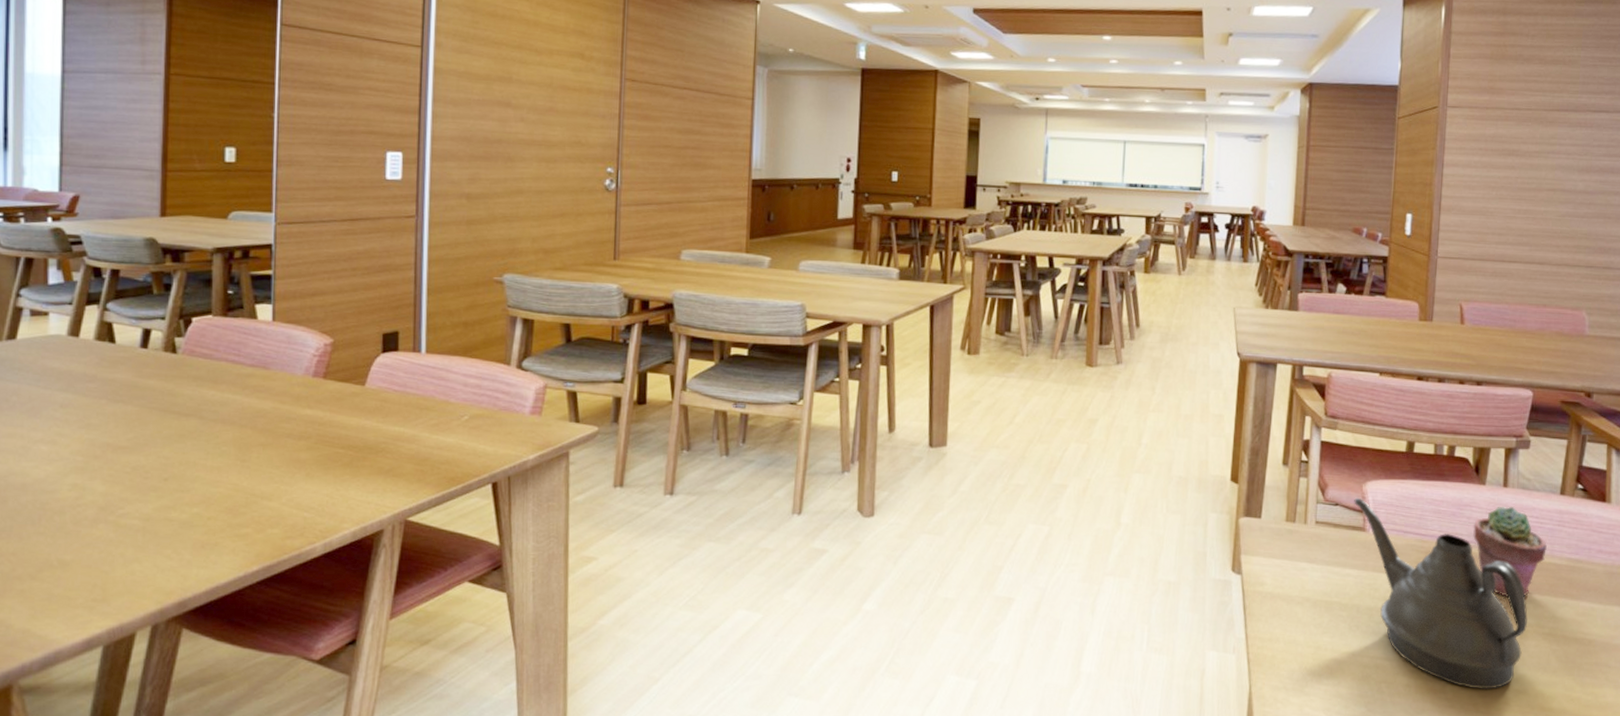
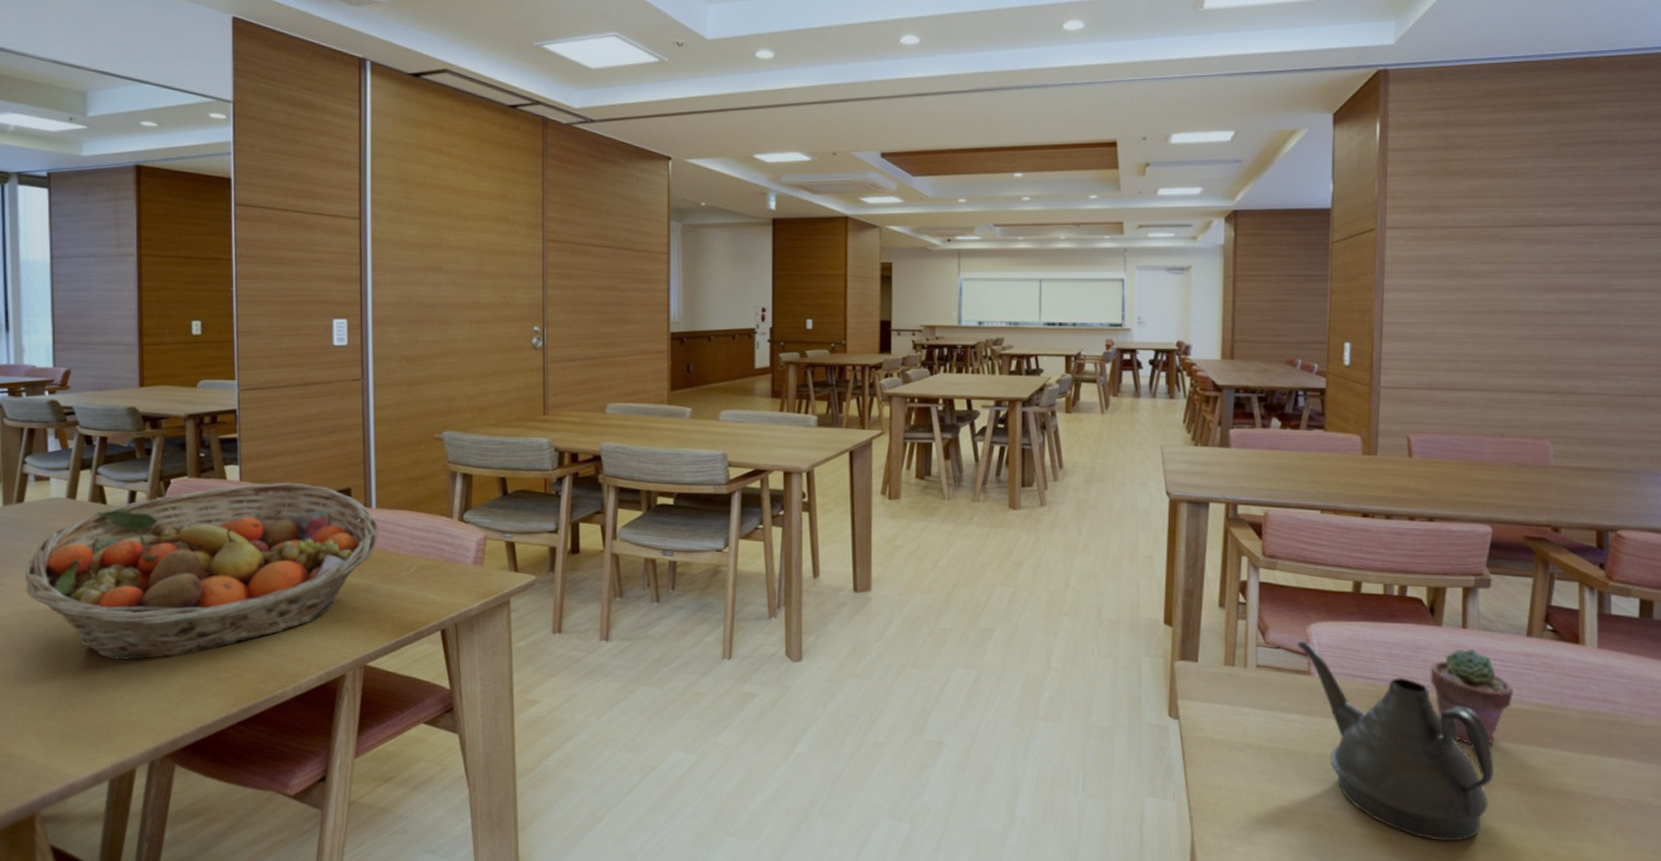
fruit basket: none [13,323,428,514] -> present [25,482,379,660]

